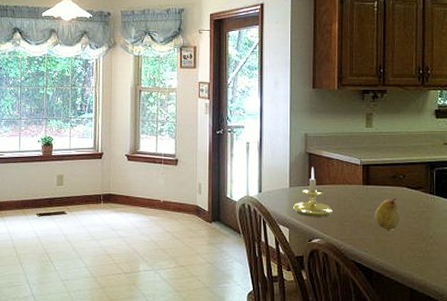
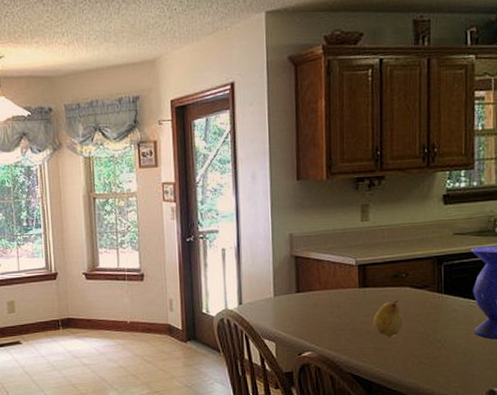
candle holder: present [293,167,333,217] -> none [279,272,325,328]

